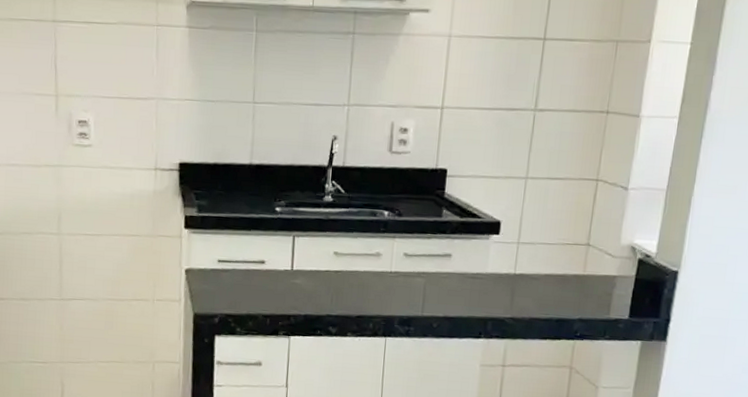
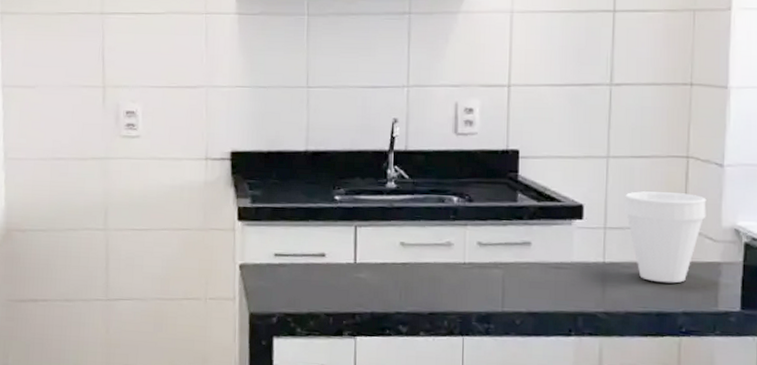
cup: none [537,210,610,293] -> present [625,191,707,283]

